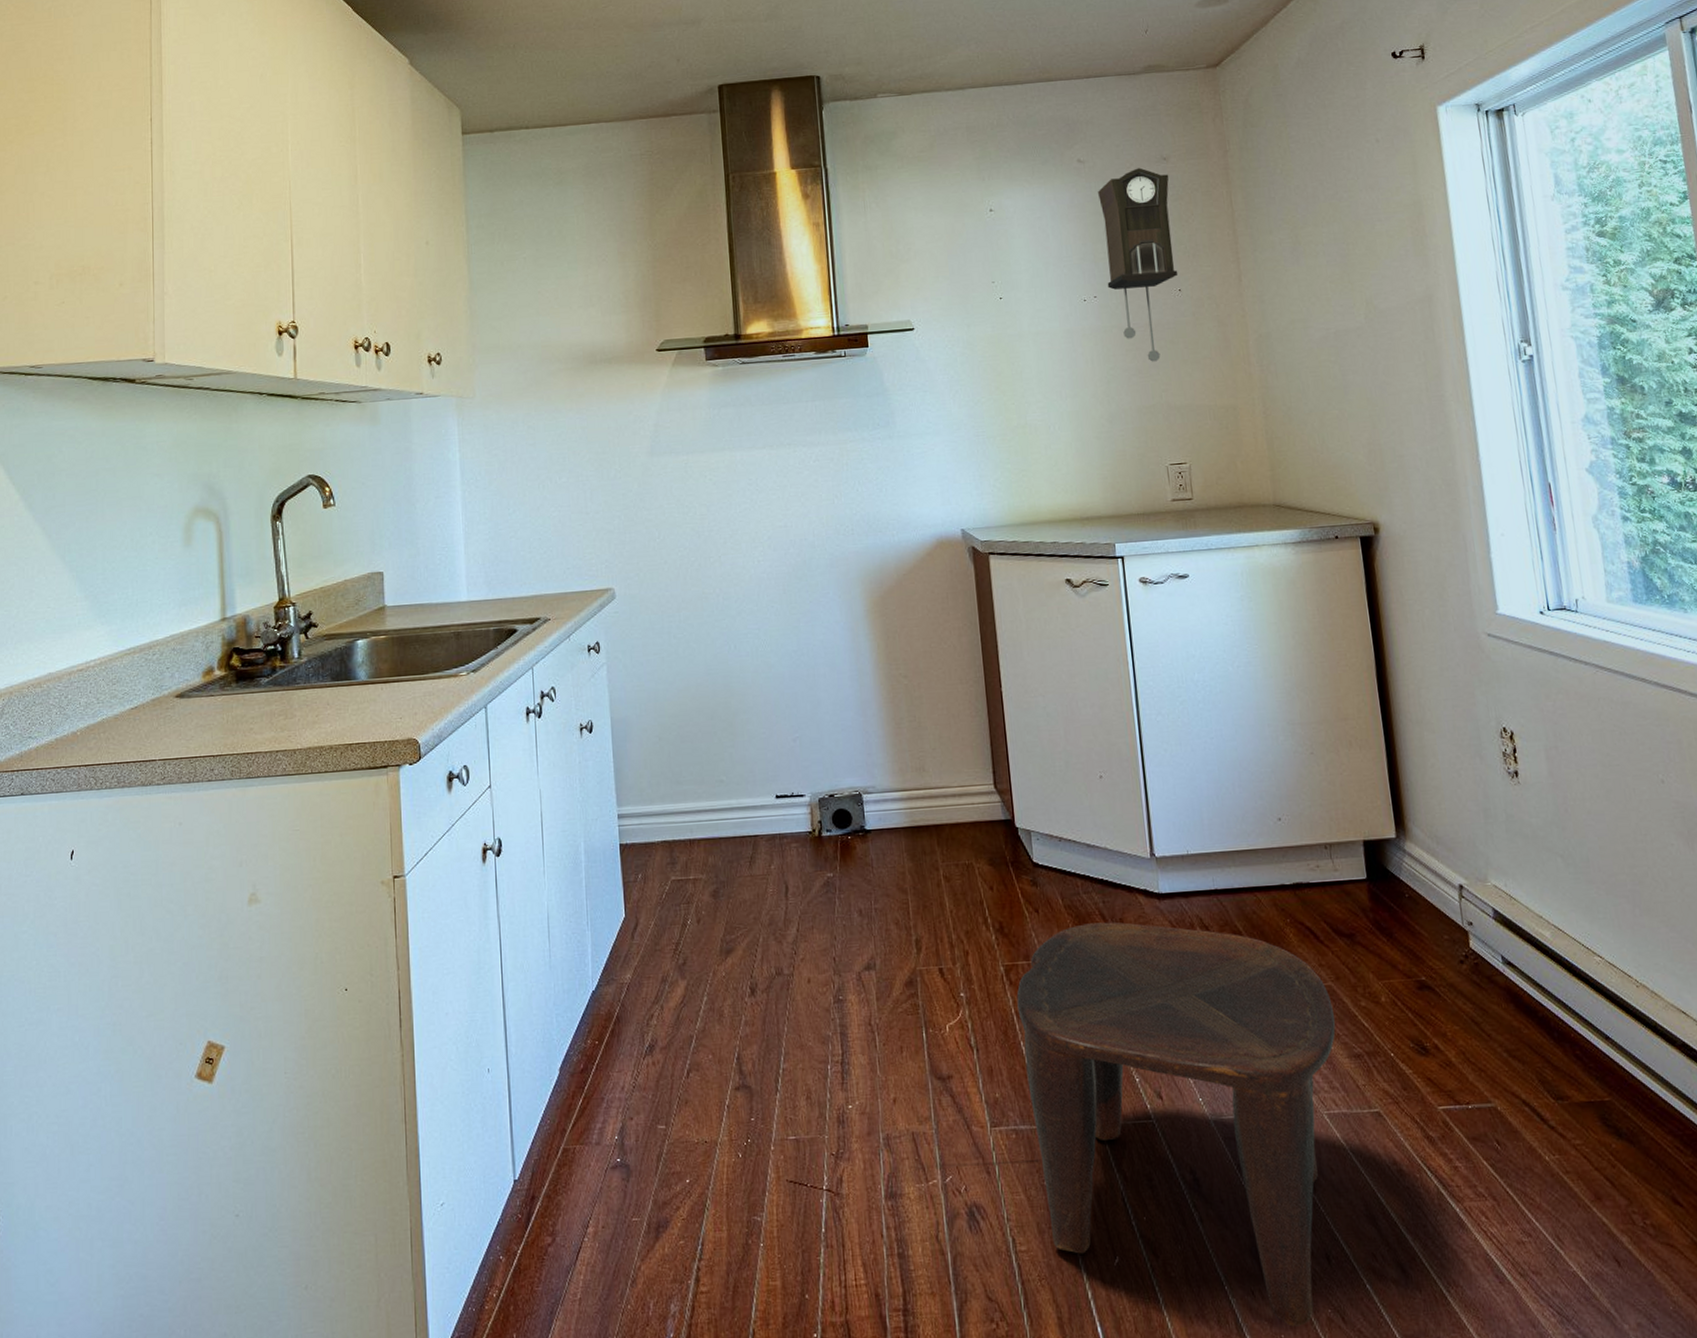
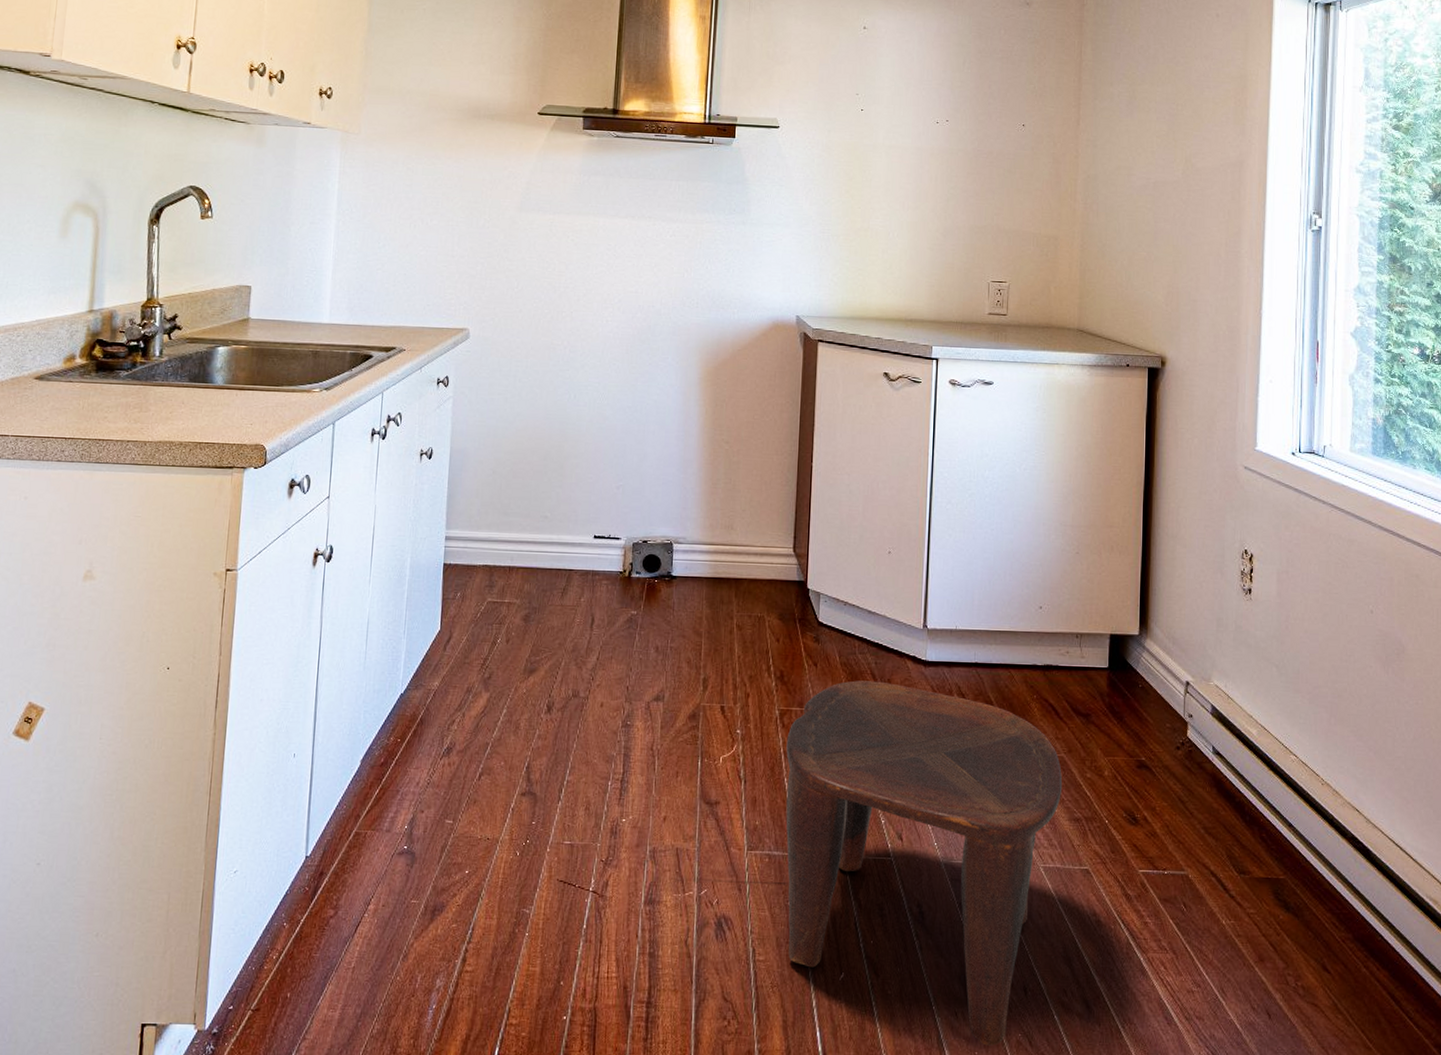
pendulum clock: present [1098,168,1179,362] -> none [960,8,1029,187]

